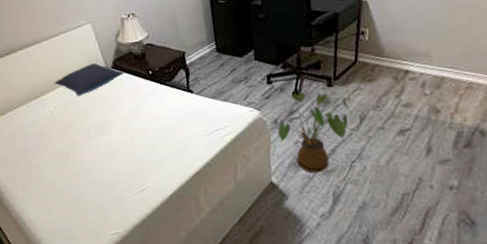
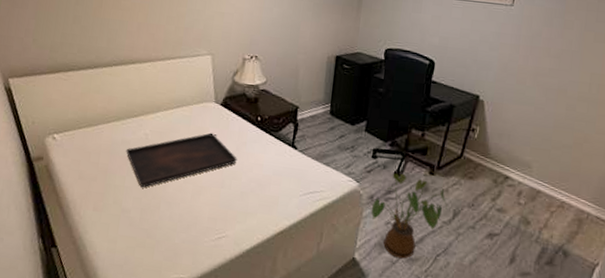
serving tray: none [37,96,140,161] -> present [126,133,237,188]
pillow: present [54,62,125,96] -> none [157,95,233,125]

